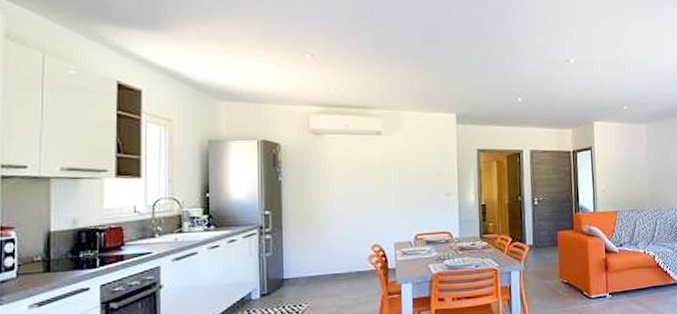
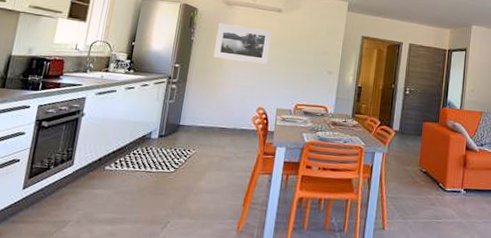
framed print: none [309,156,374,197] -> present [214,22,272,65]

